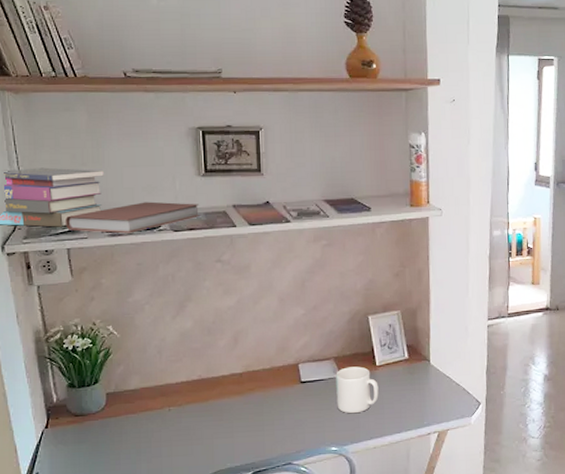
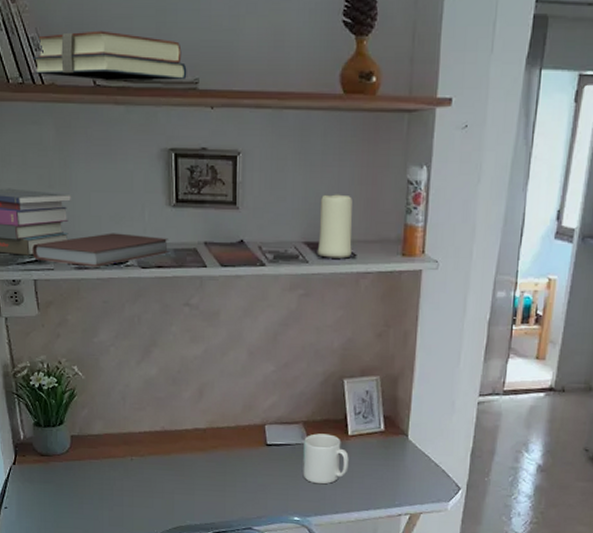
books: none [66,32,211,73] -> present [33,30,187,82]
candle: none [335,158,367,212] -> present [317,194,353,259]

